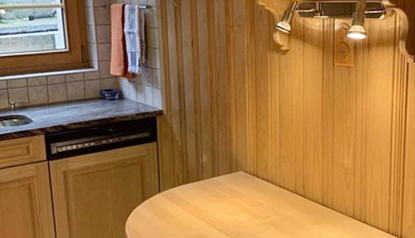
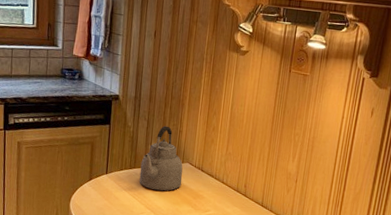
kettle: none [194,136,238,203] -> present [139,126,183,191]

